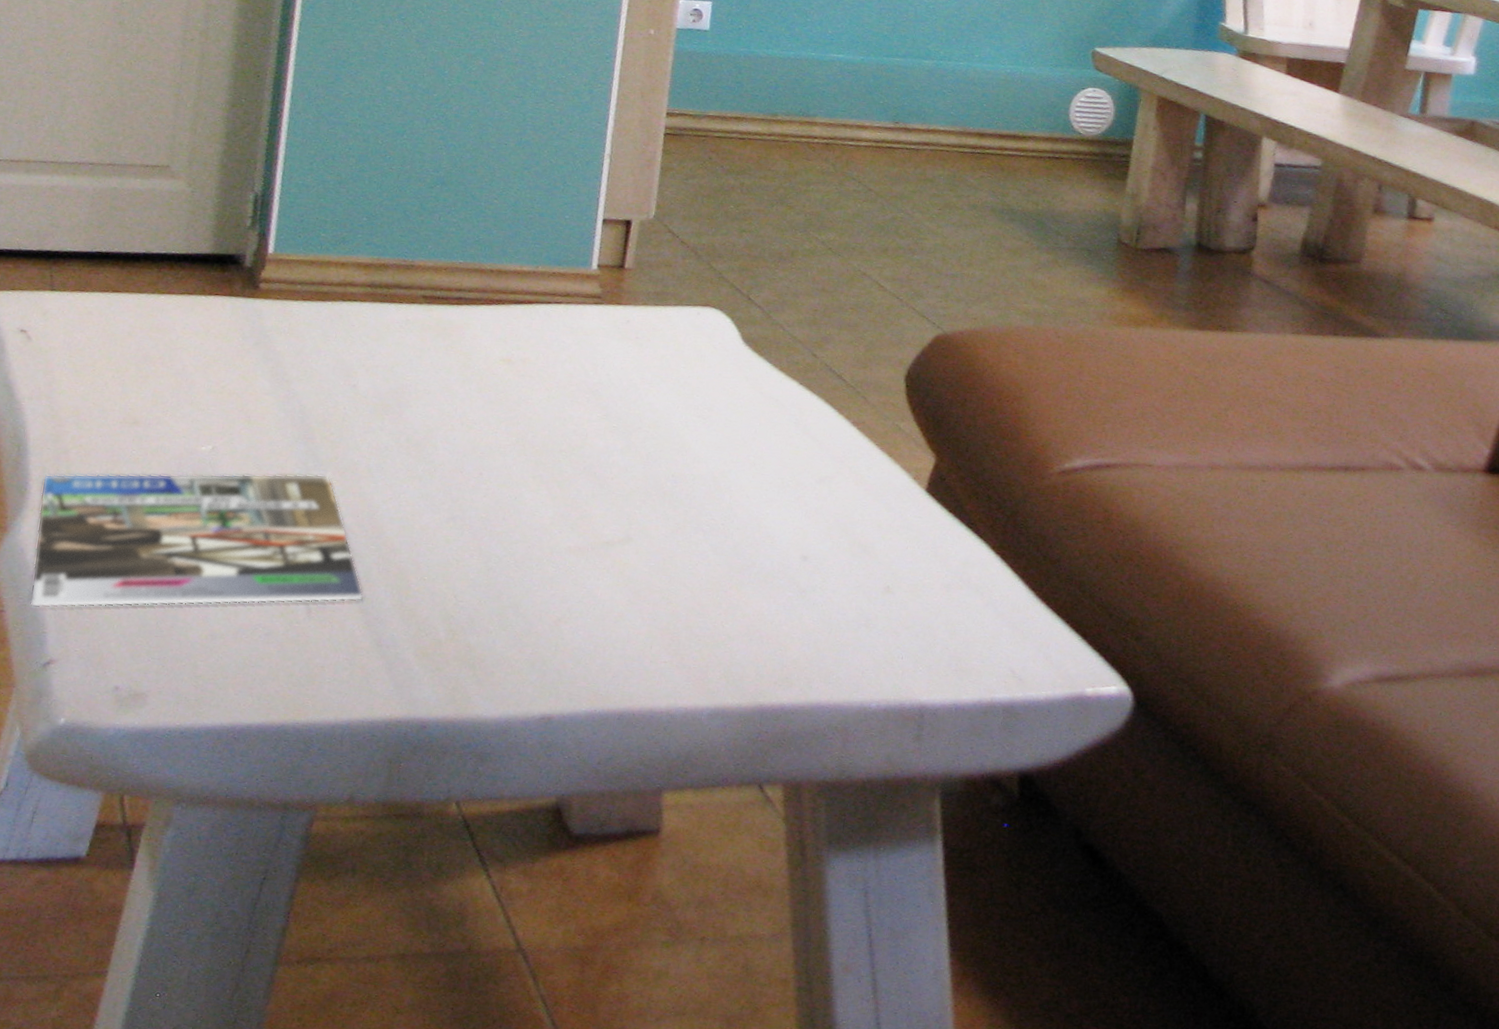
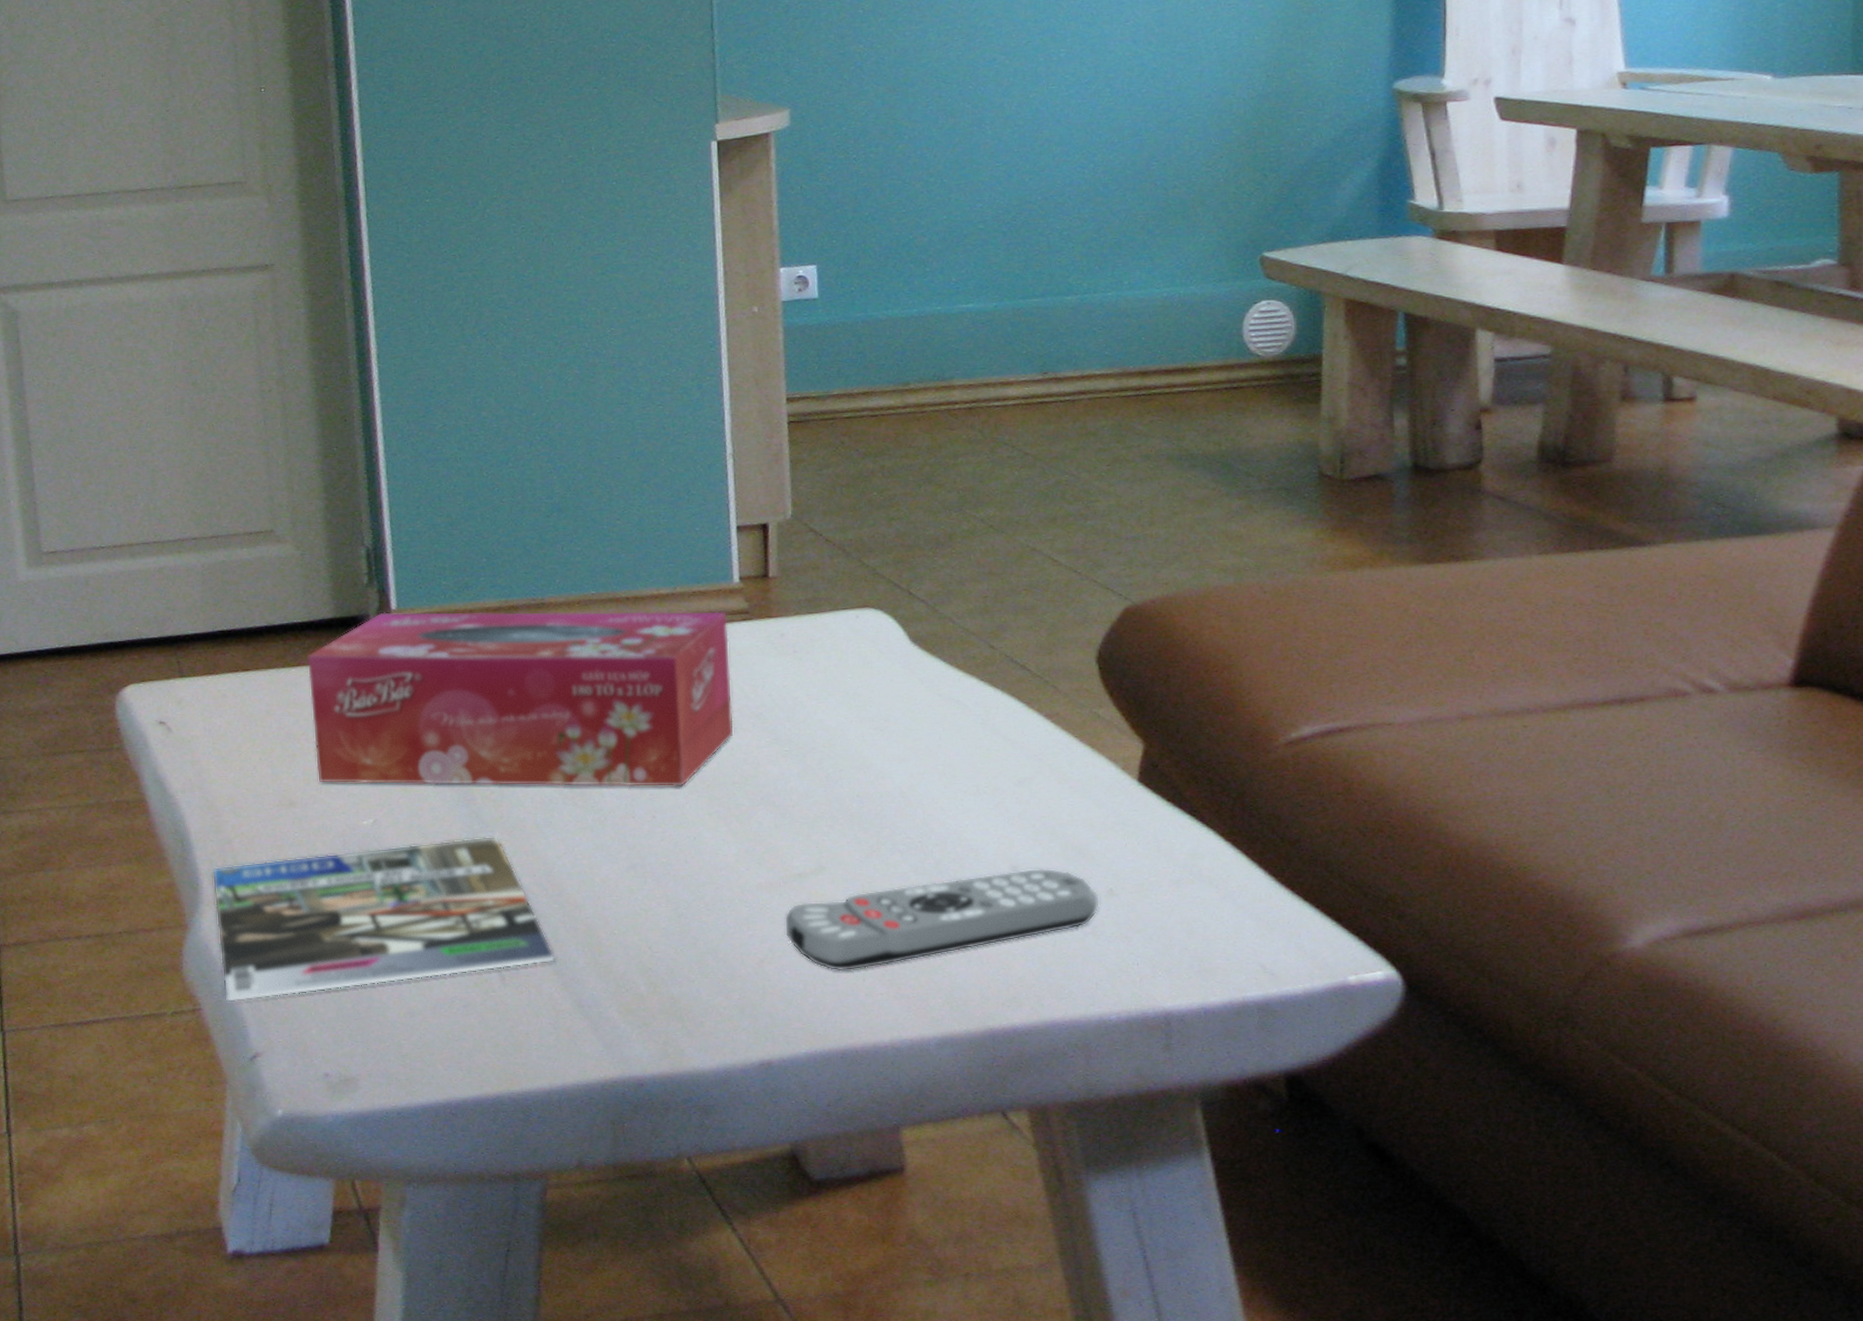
tissue box: none [166,254,581,449] -> present [307,611,734,787]
remote control: none [584,559,876,638] -> present [784,868,1099,971]

